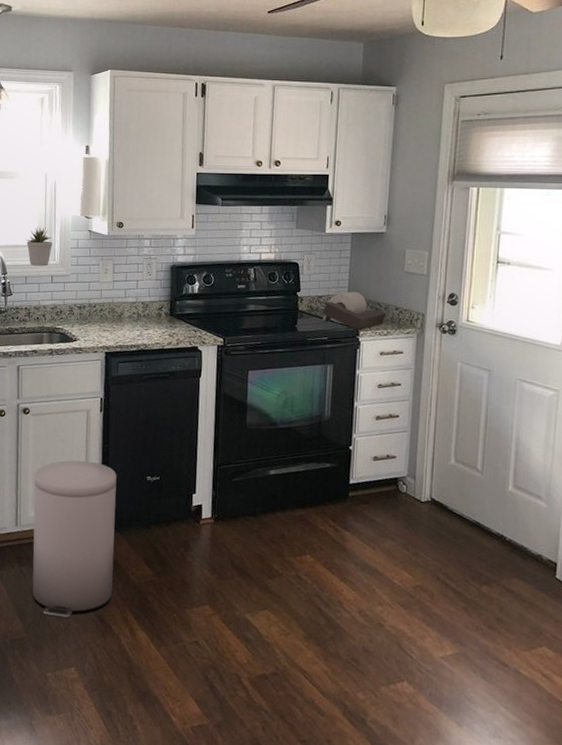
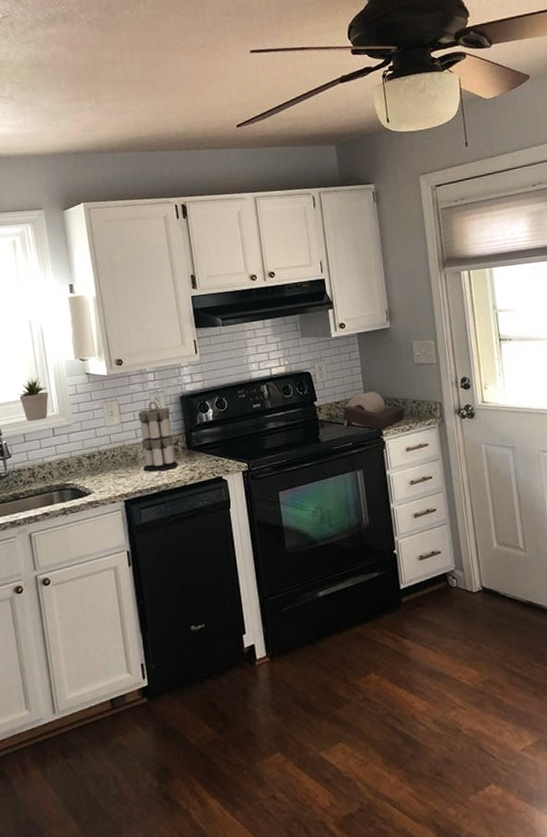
pedal bin: present [32,460,117,619] -> none [66,623,174,809]
spice rack: none [127,266,160,333] -> present [138,401,178,473]

